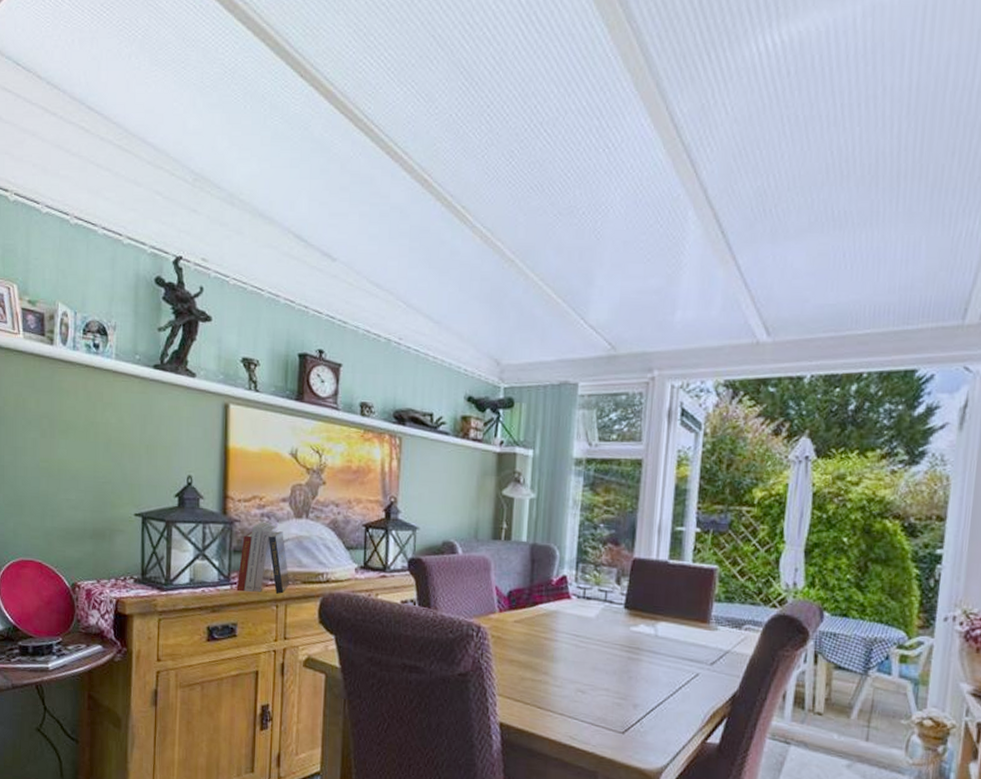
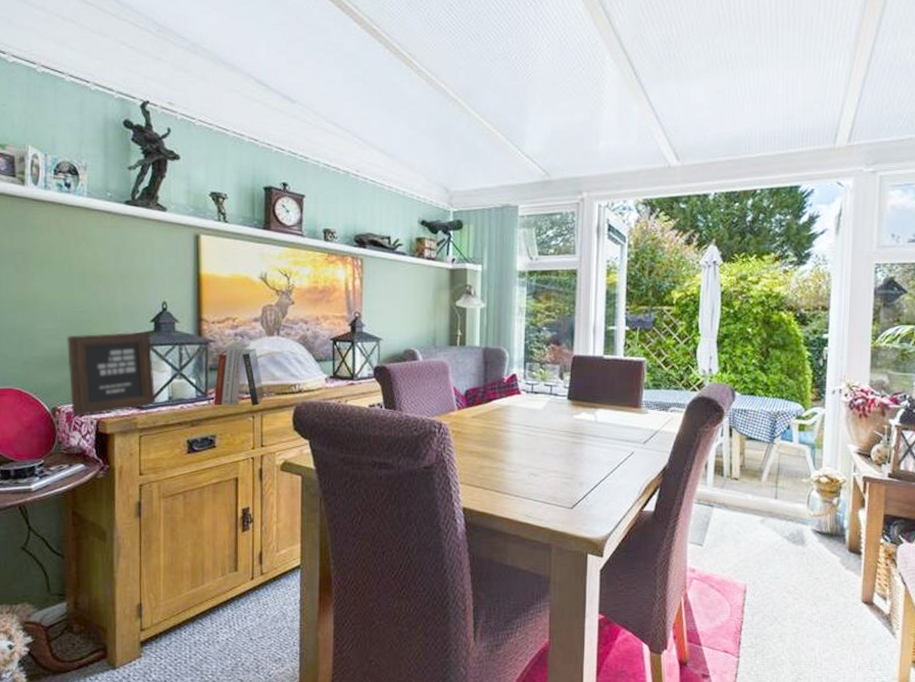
picture frame: none [89,506,177,594] -> present [67,331,156,416]

